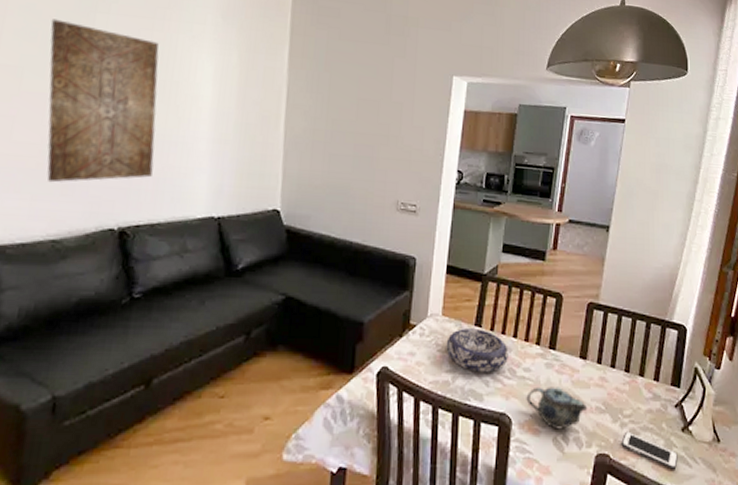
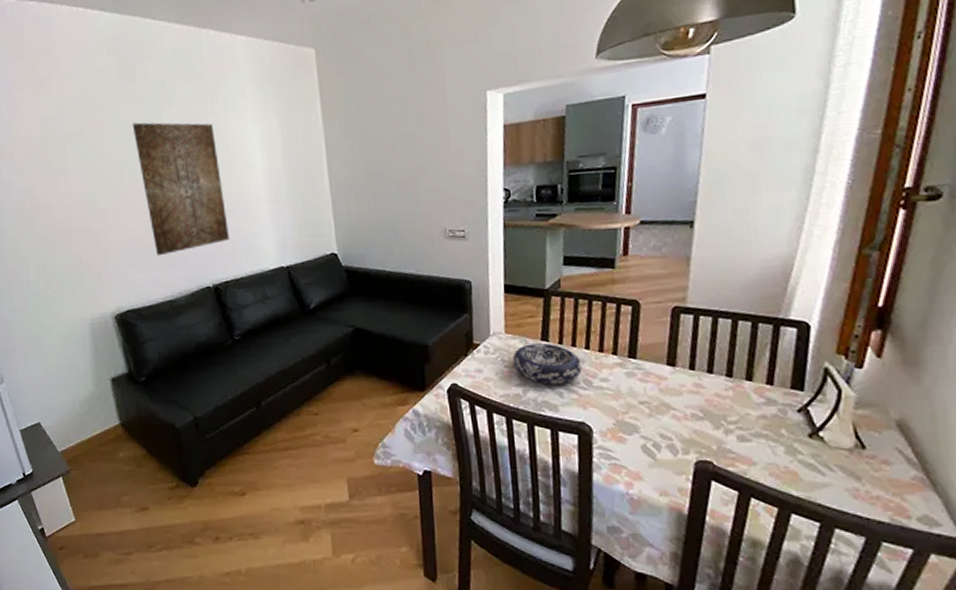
teapot: present [526,386,588,430] -> none [606,395,682,437]
cell phone: present [621,431,678,470] -> none [727,438,805,478]

